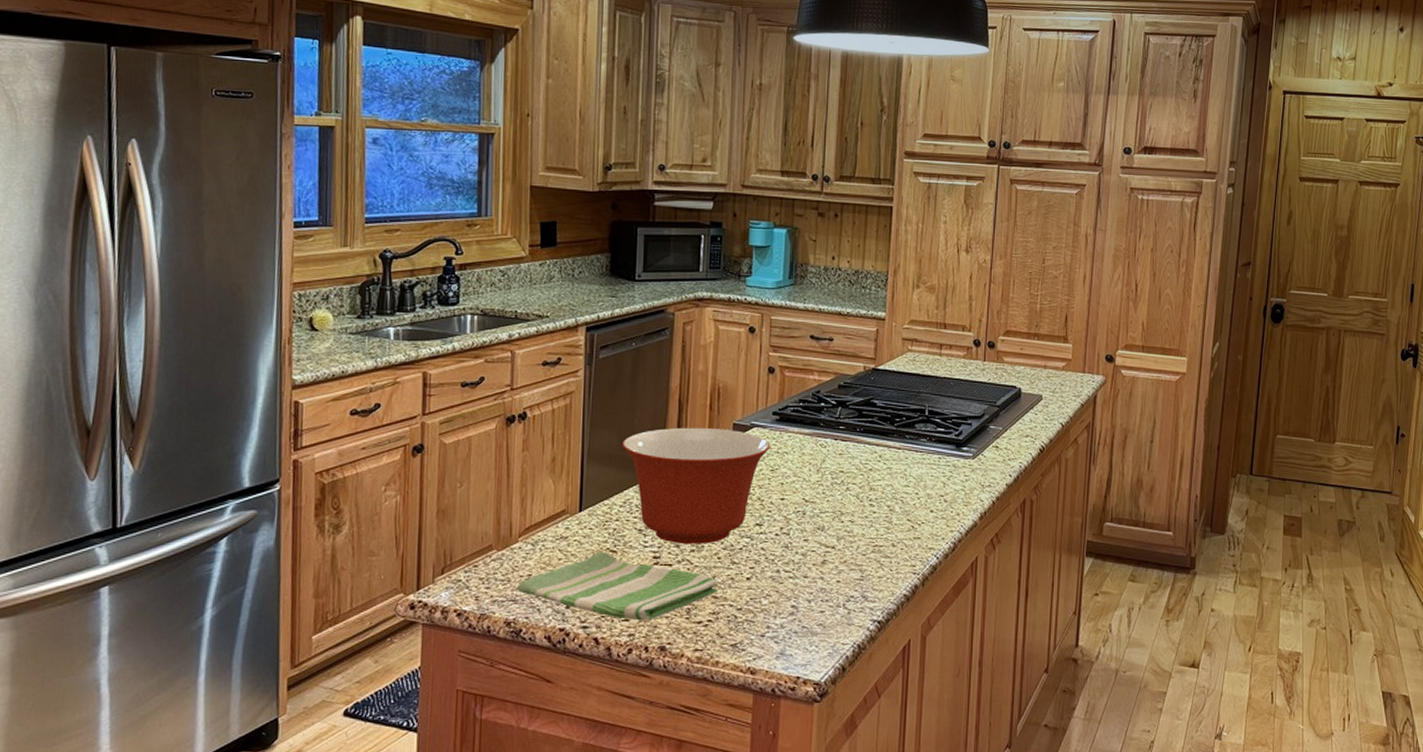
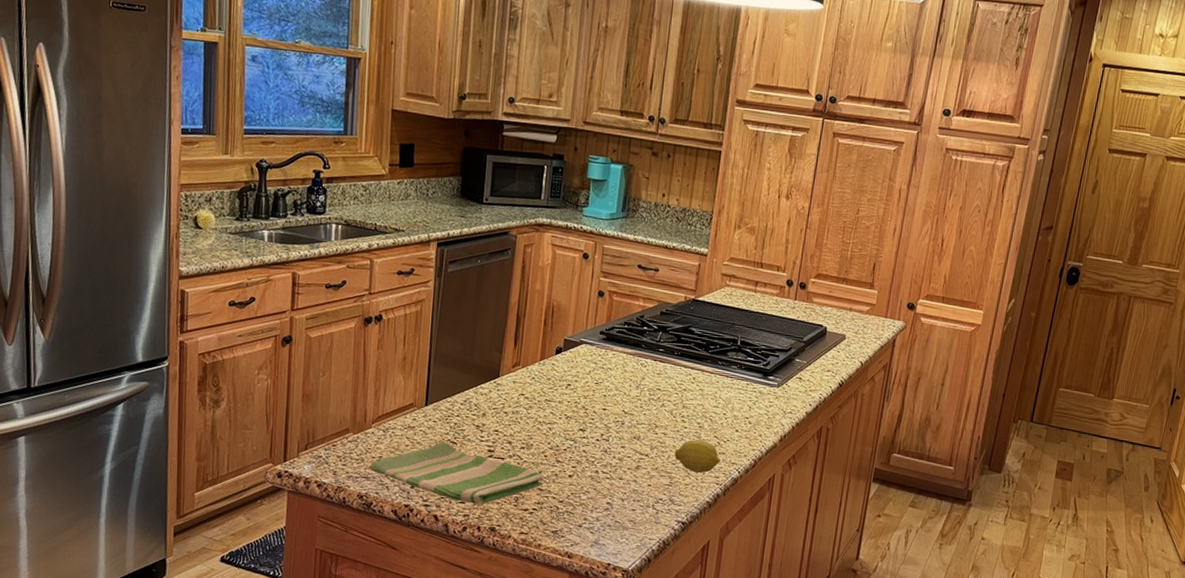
mixing bowl: present [622,427,771,545] -> none [465,339,597,443]
fruit: none [864,525,916,562] -> present [674,440,721,473]

